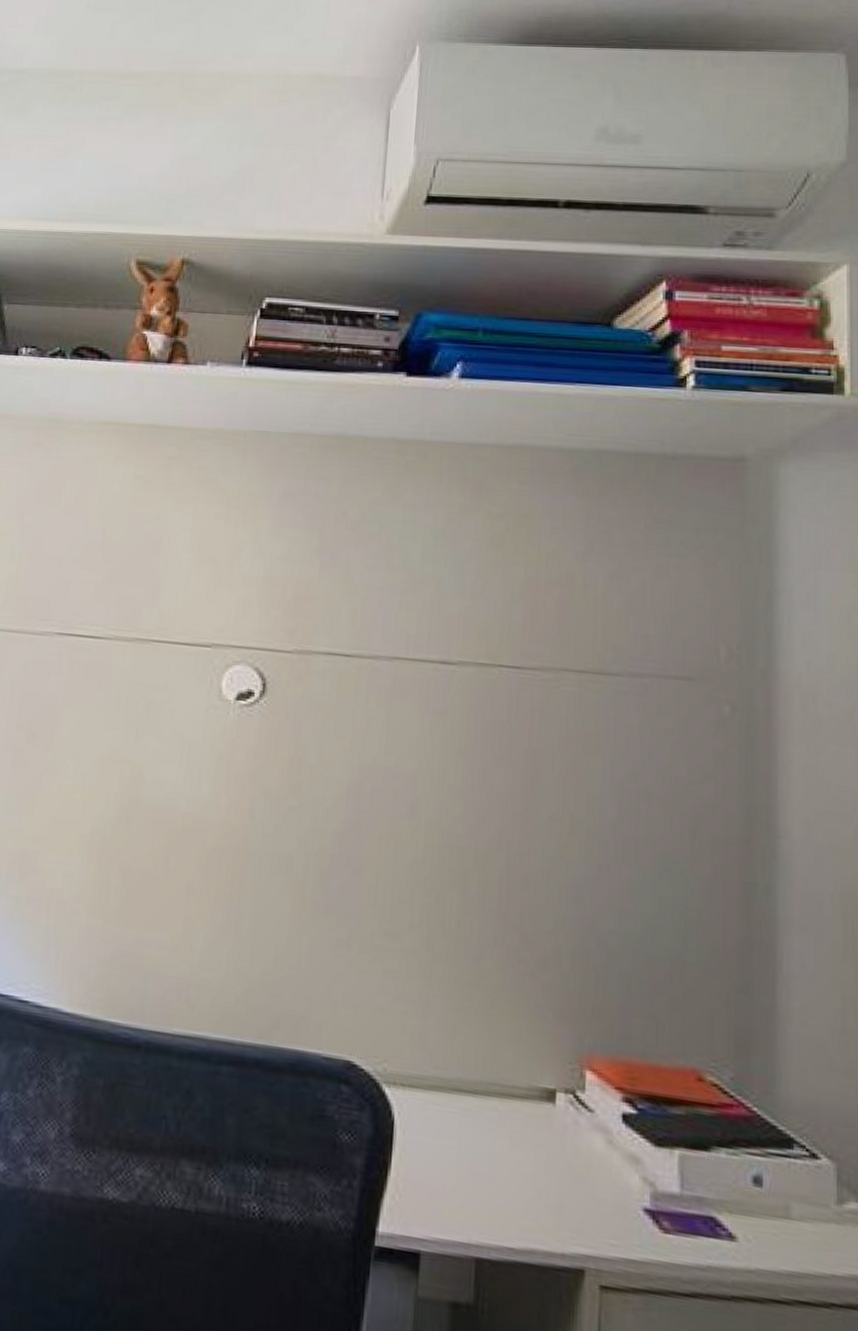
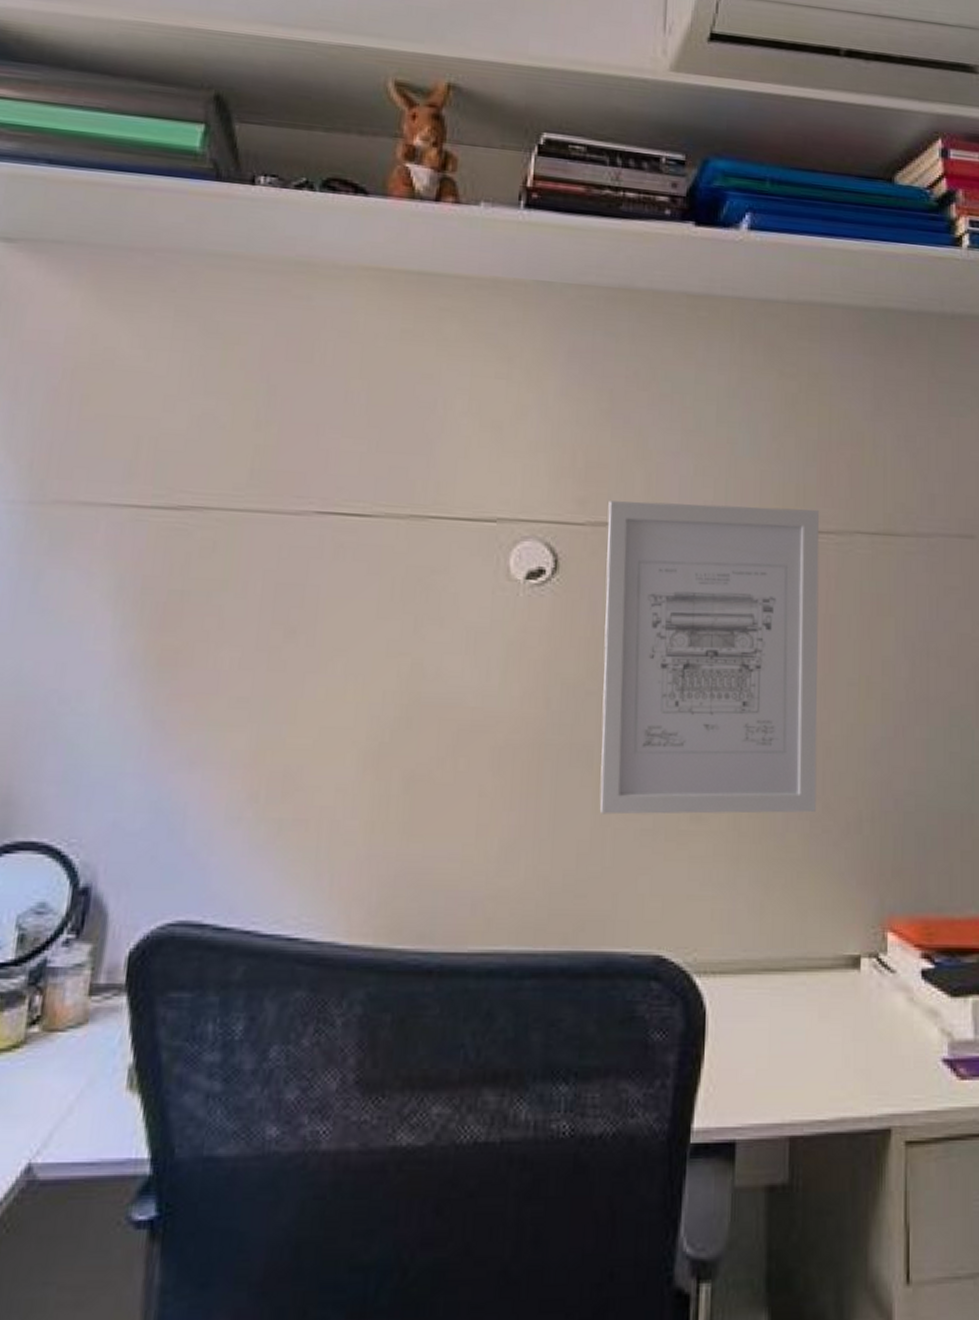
wall art: none [297,631,524,942] -> present [599,501,820,815]

